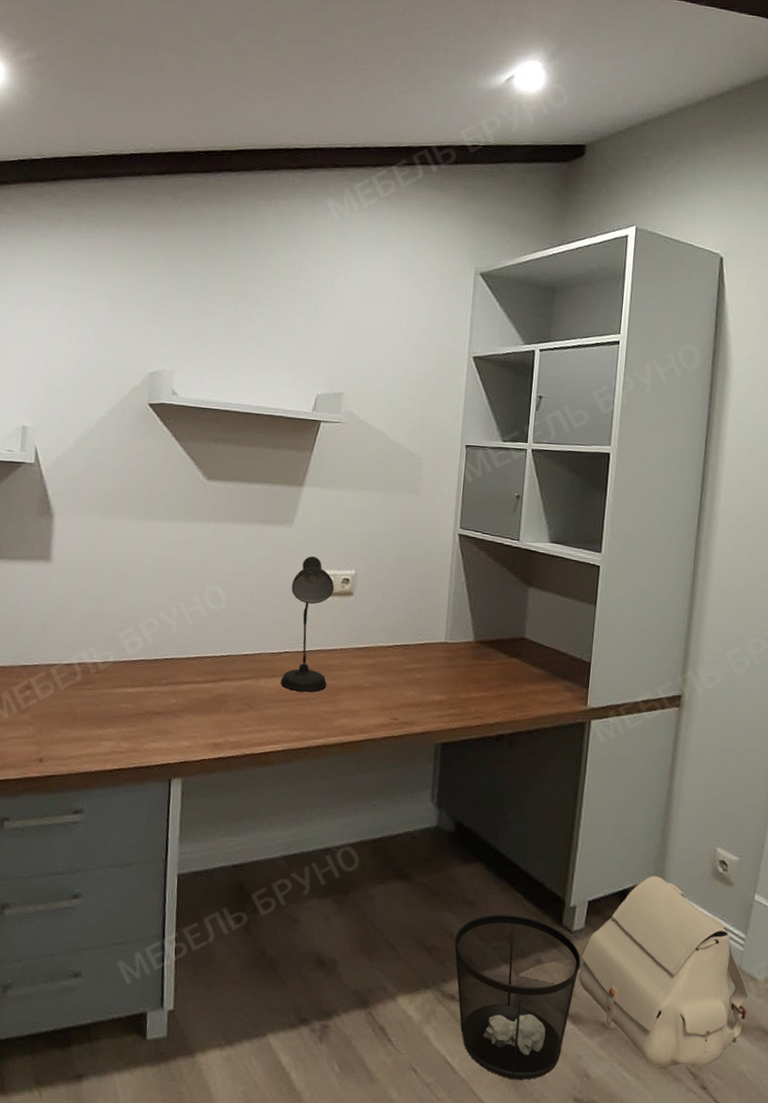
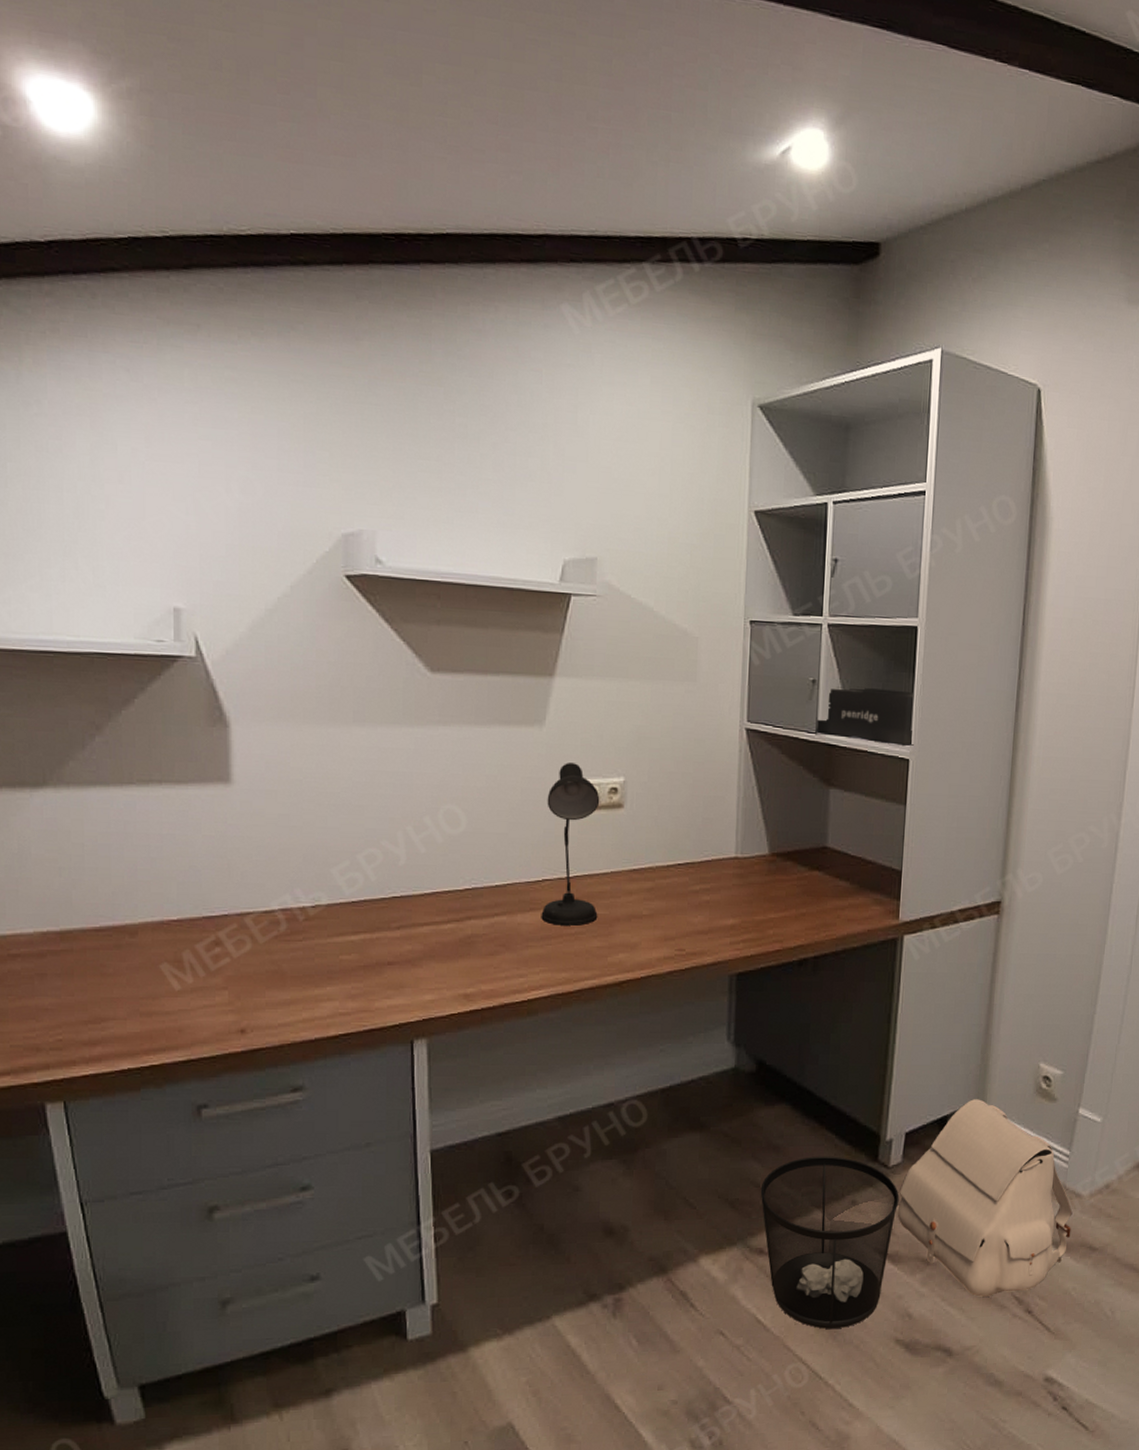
box: none [518,501,605,554] -> present [815,686,913,745]

